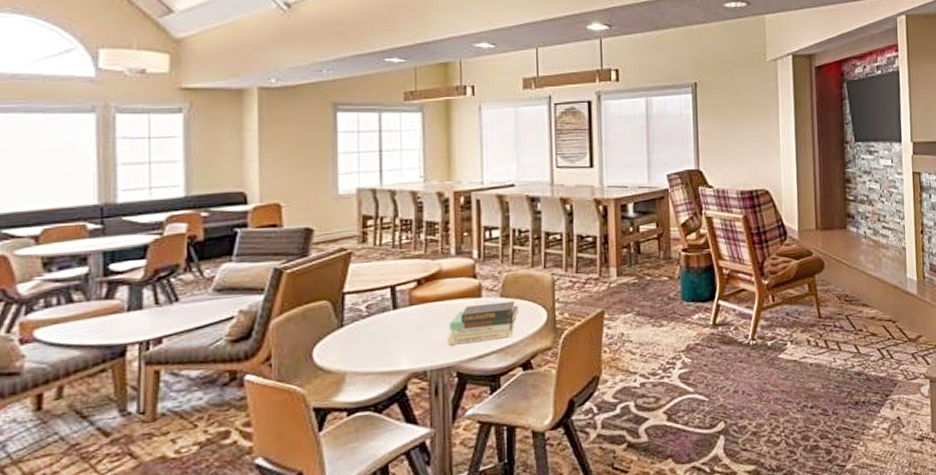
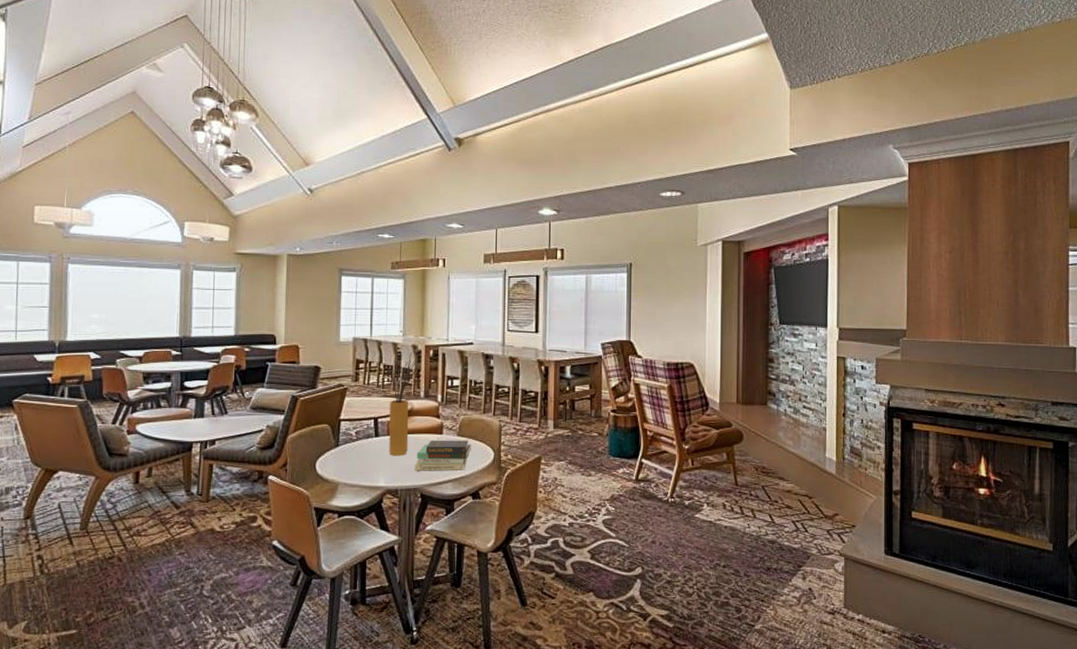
vase: none [405,201,447,331] -> present [387,352,419,456]

